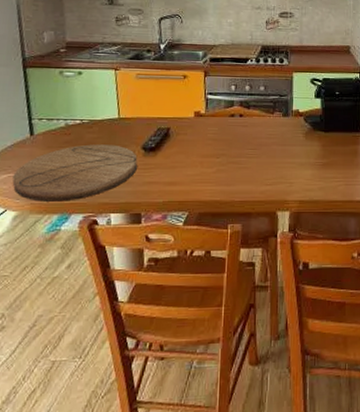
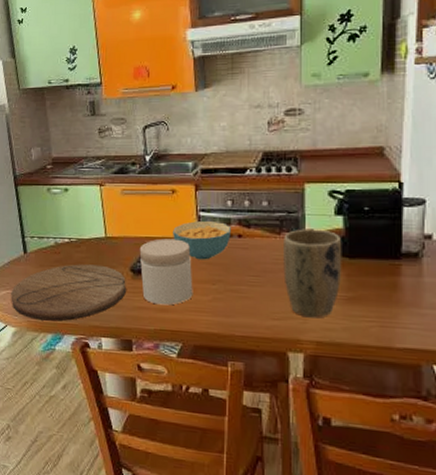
jar: none [151,119,200,179] -> present [139,238,193,306]
cereal bowl: none [183,103,234,137] -> present [173,221,231,260]
plant pot: none [275,109,320,182] -> present [283,229,342,318]

